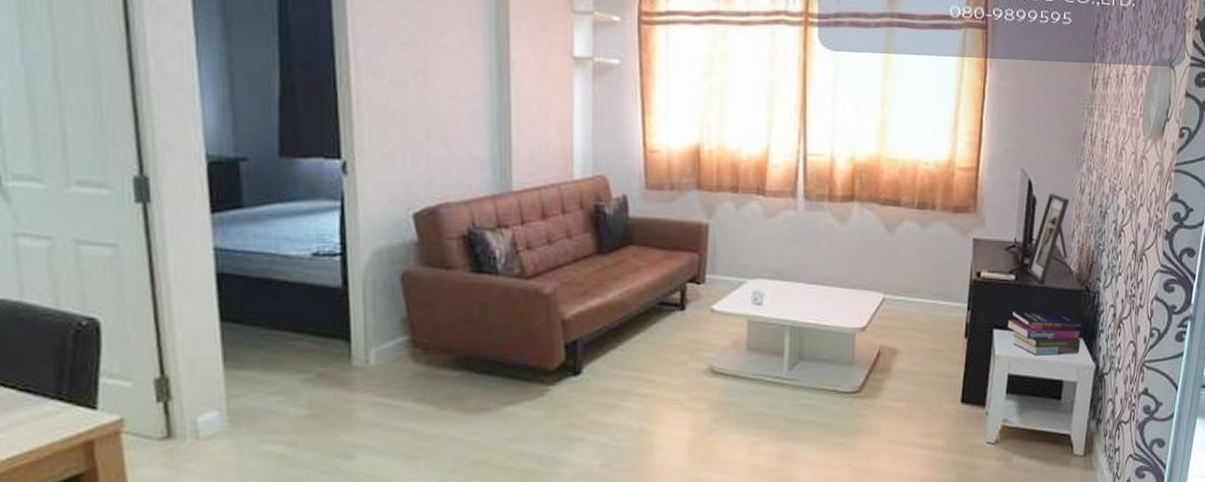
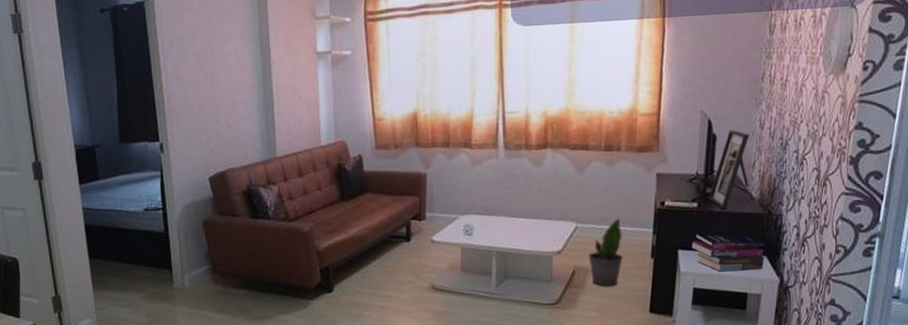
potted plant: none [896,289,935,372] -> present [588,218,624,287]

